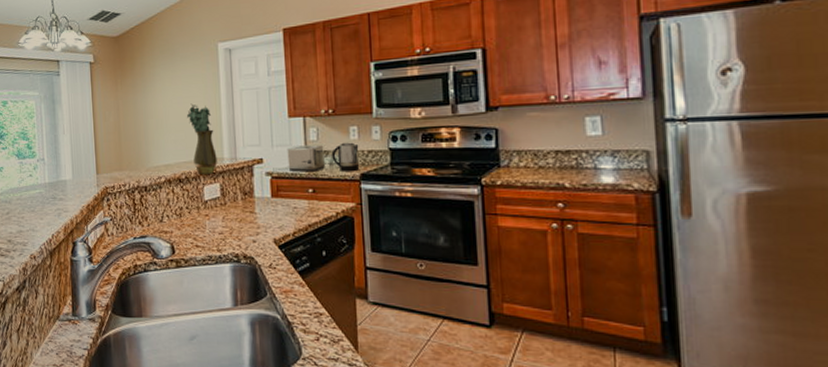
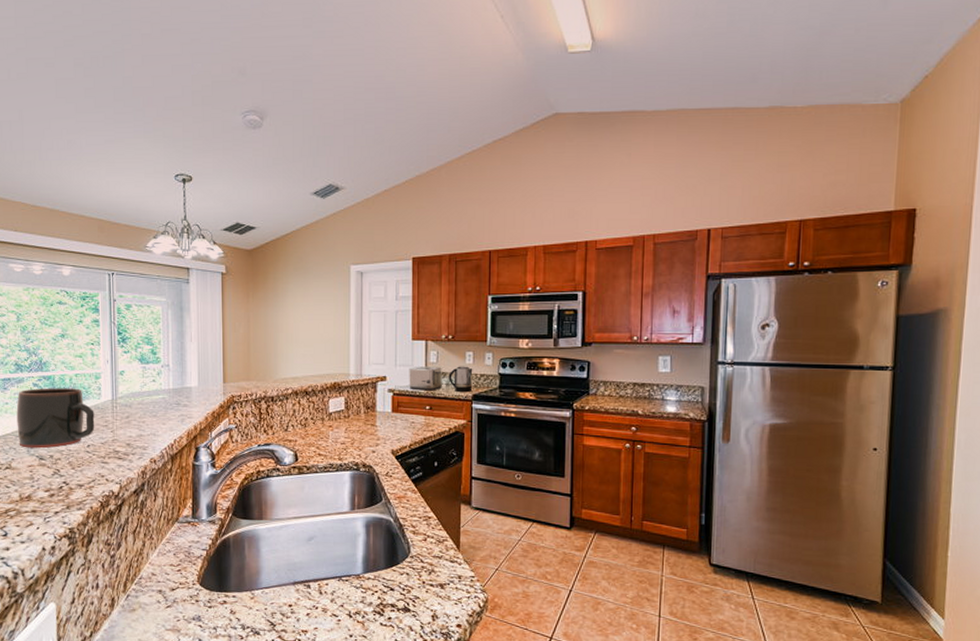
vase: present [187,103,217,174] -> none [317,321,343,388]

